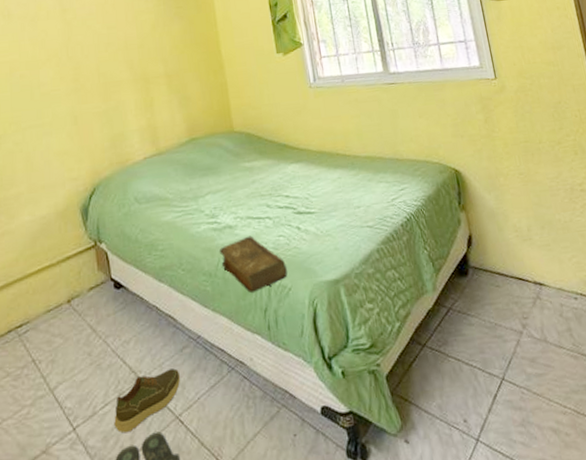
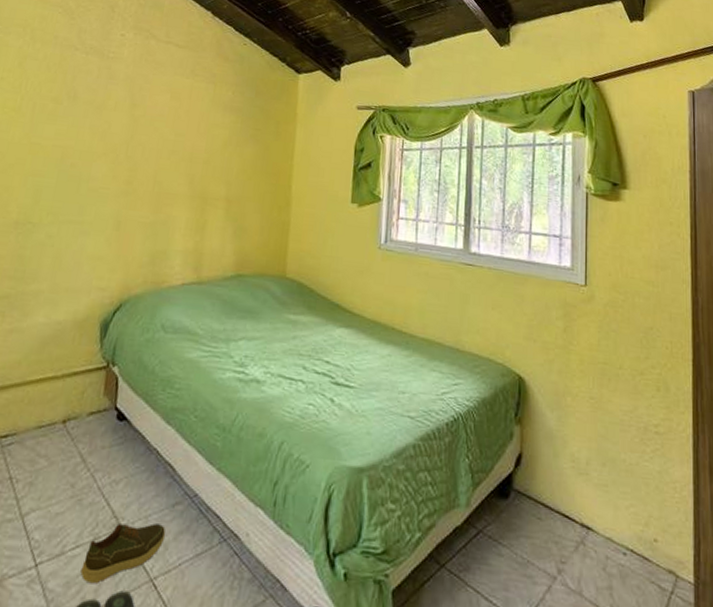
book: present [219,235,288,294] -> none [238,395,310,462]

